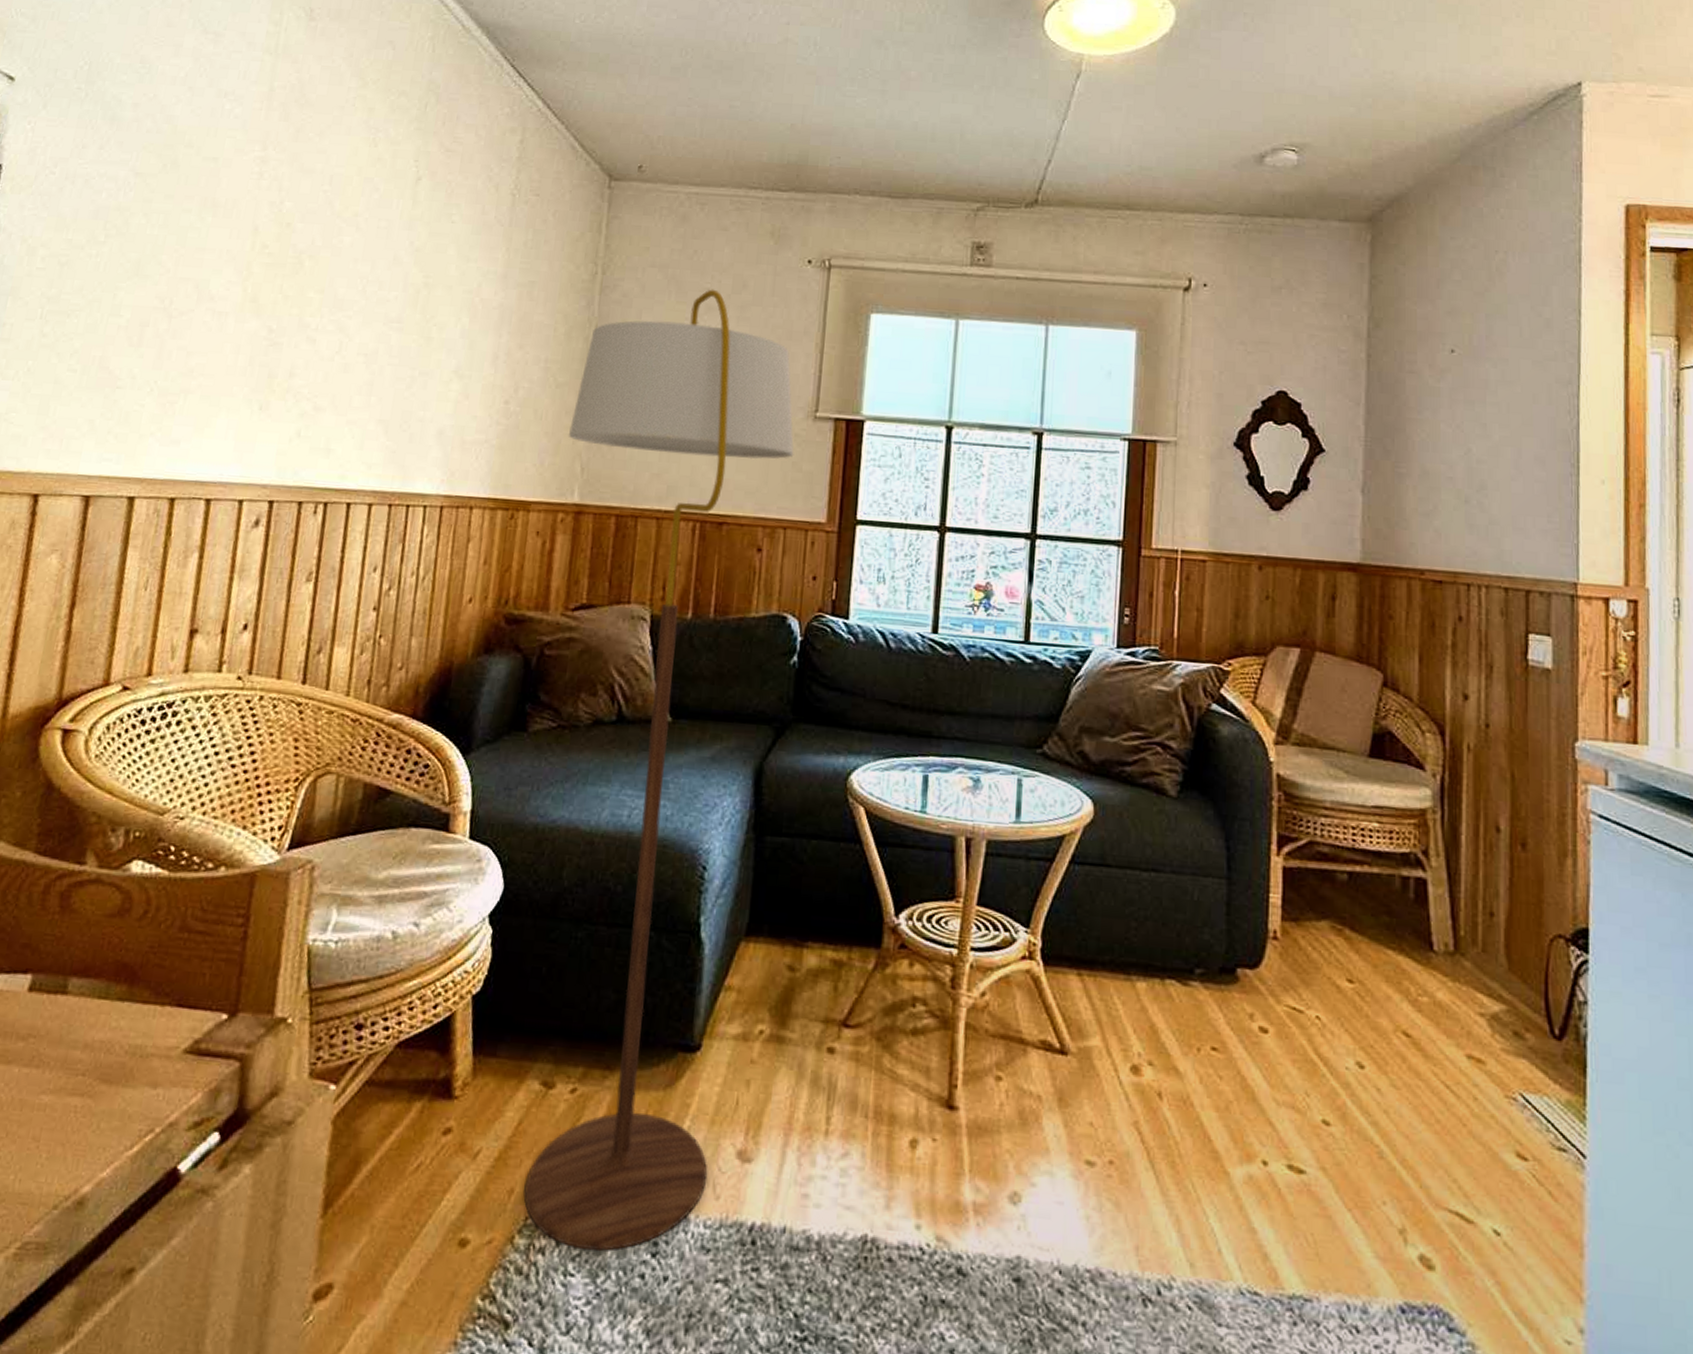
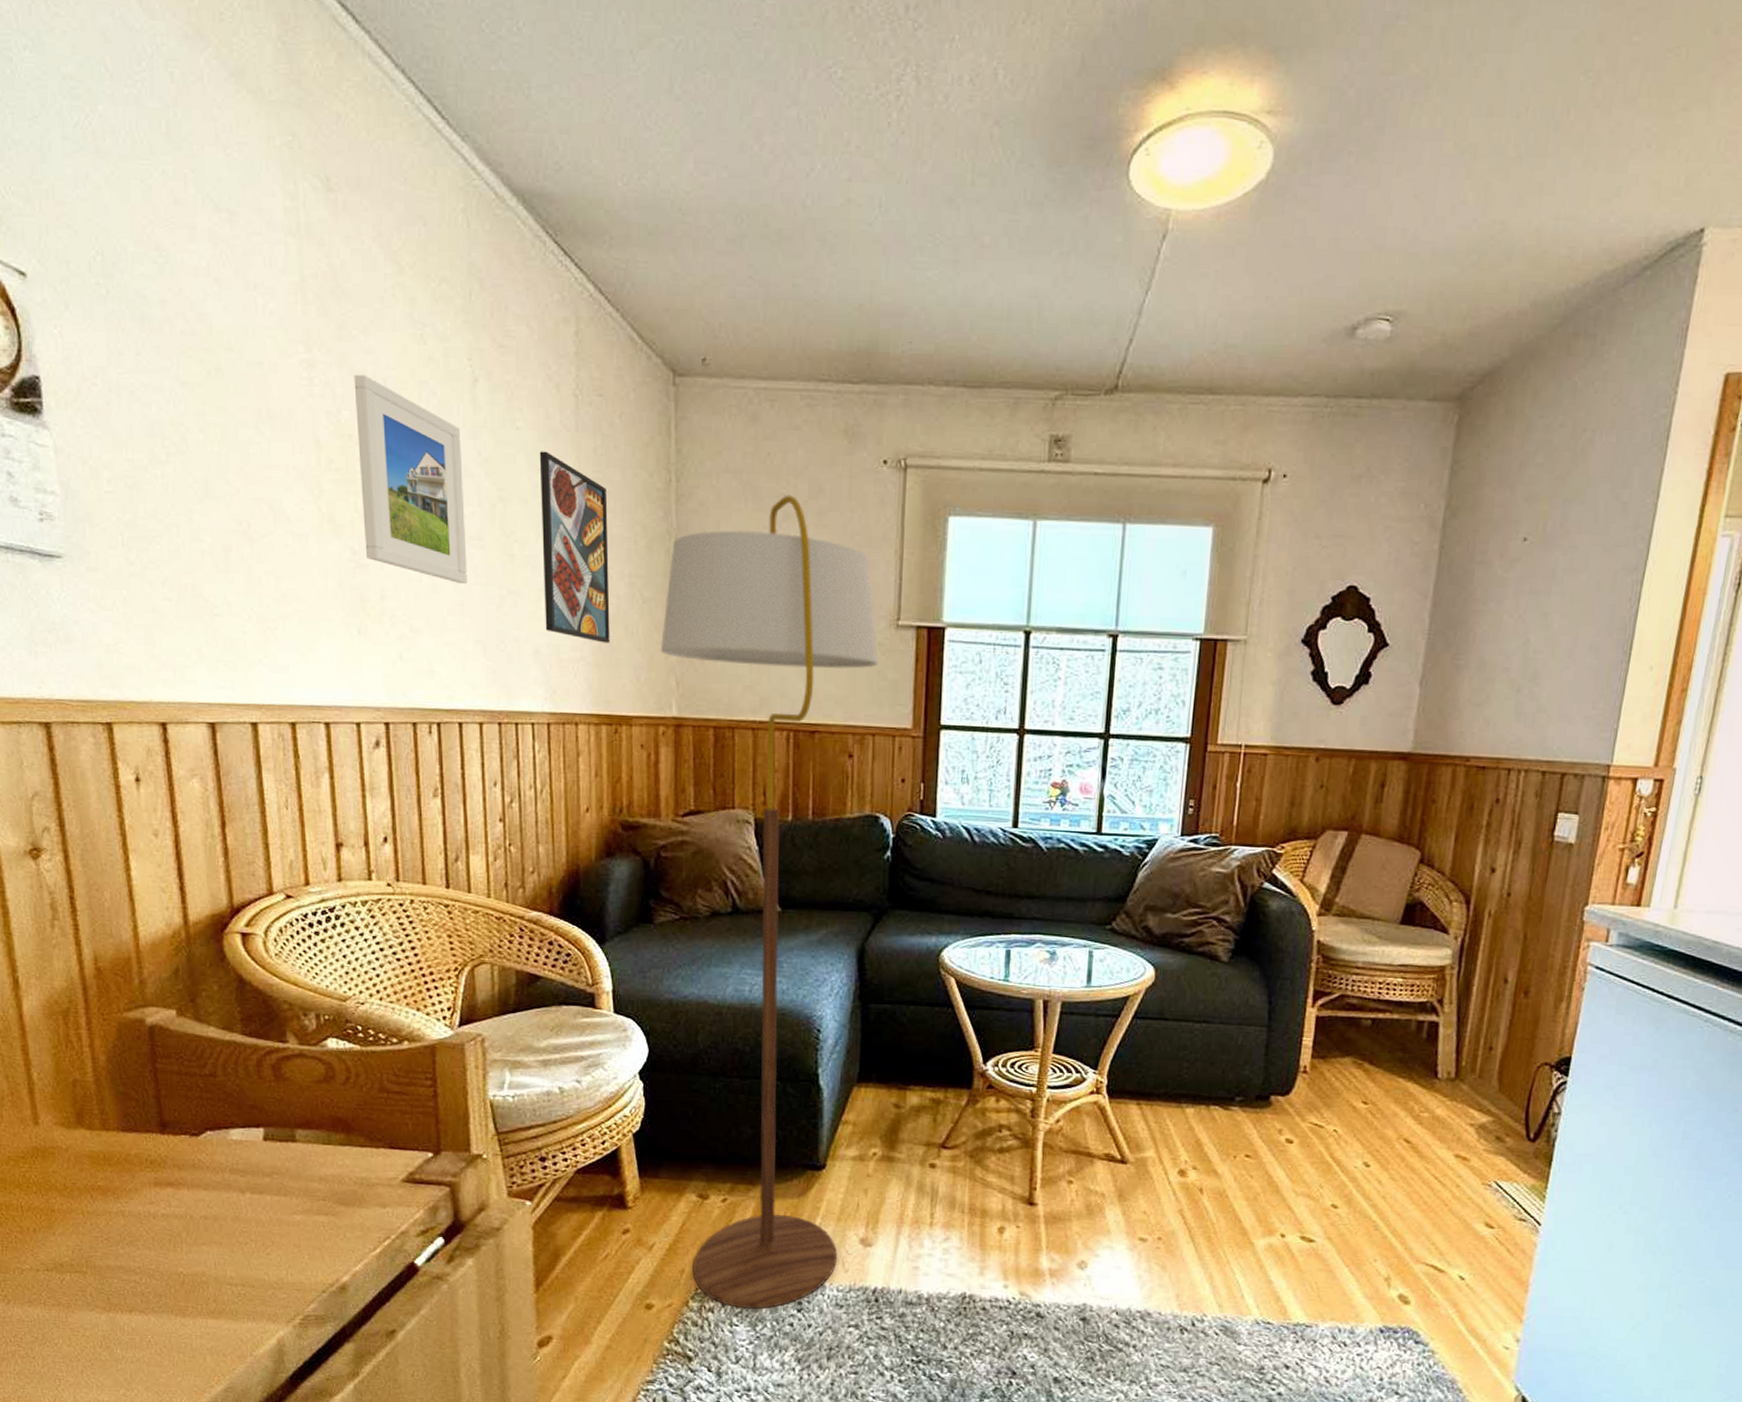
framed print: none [282,170,397,364] -> present [354,374,467,583]
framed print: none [452,243,532,427] -> present [539,451,610,643]

